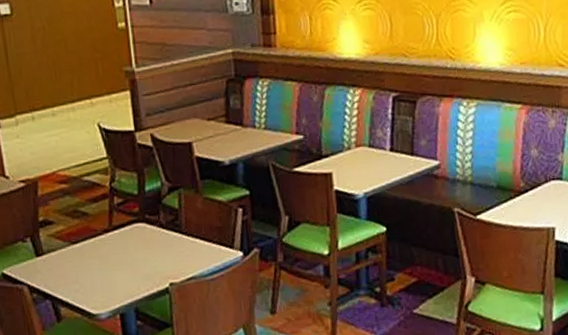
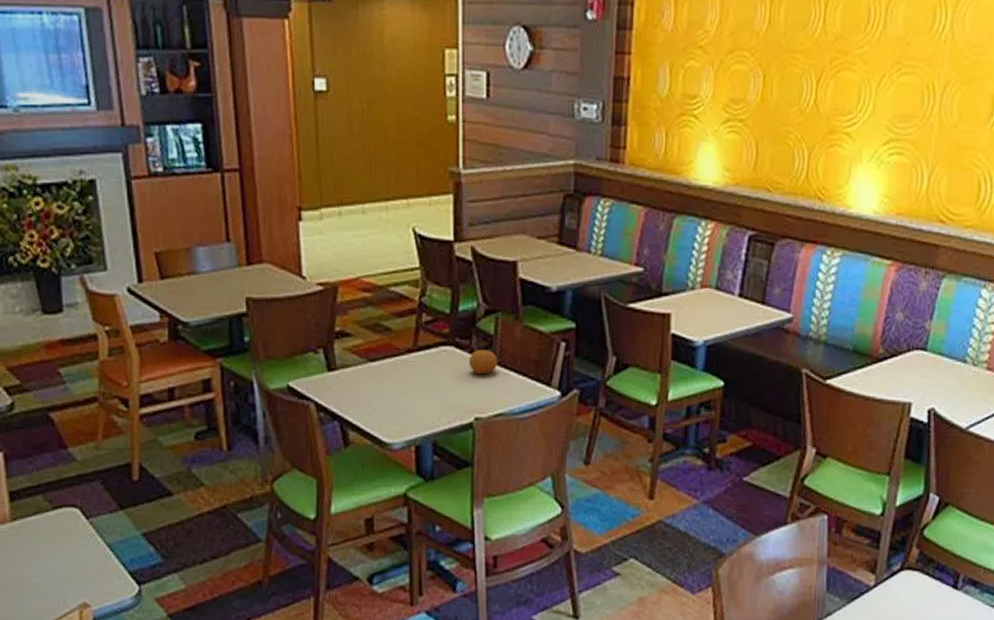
fruit: none [159,222,185,245] -> present [468,350,498,375]

